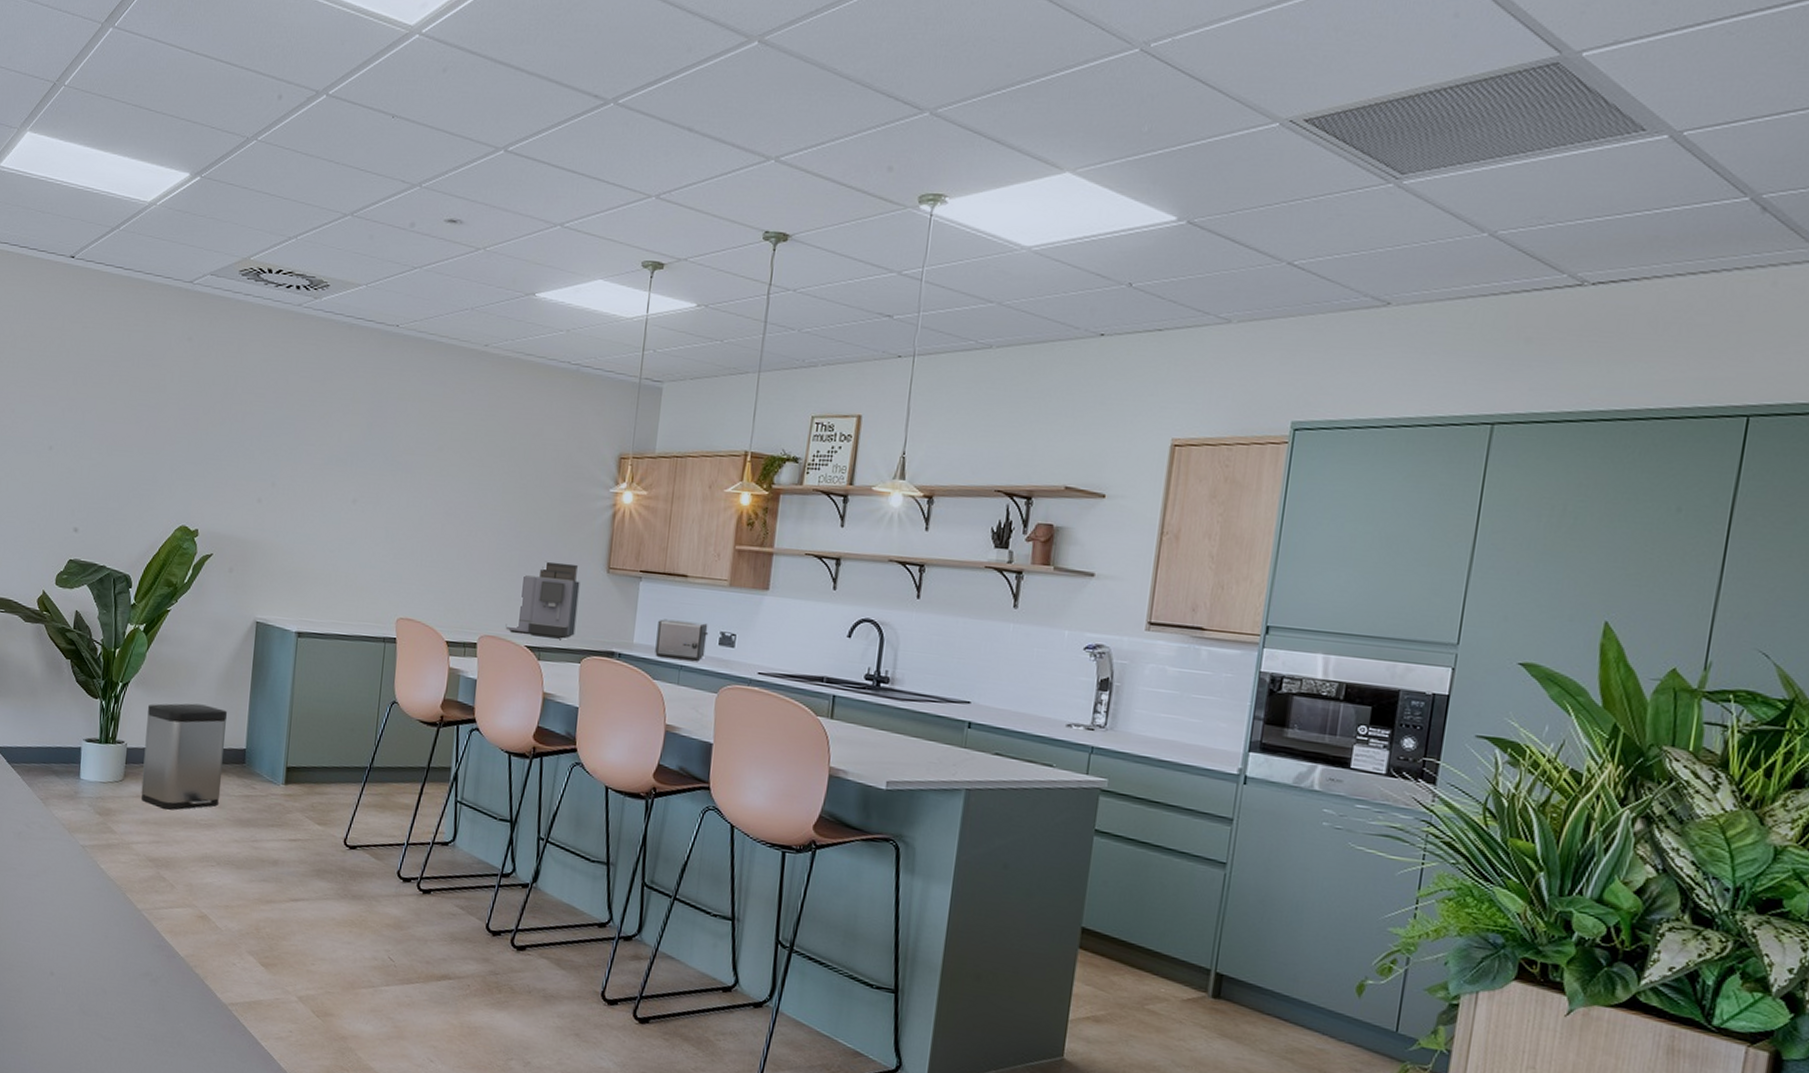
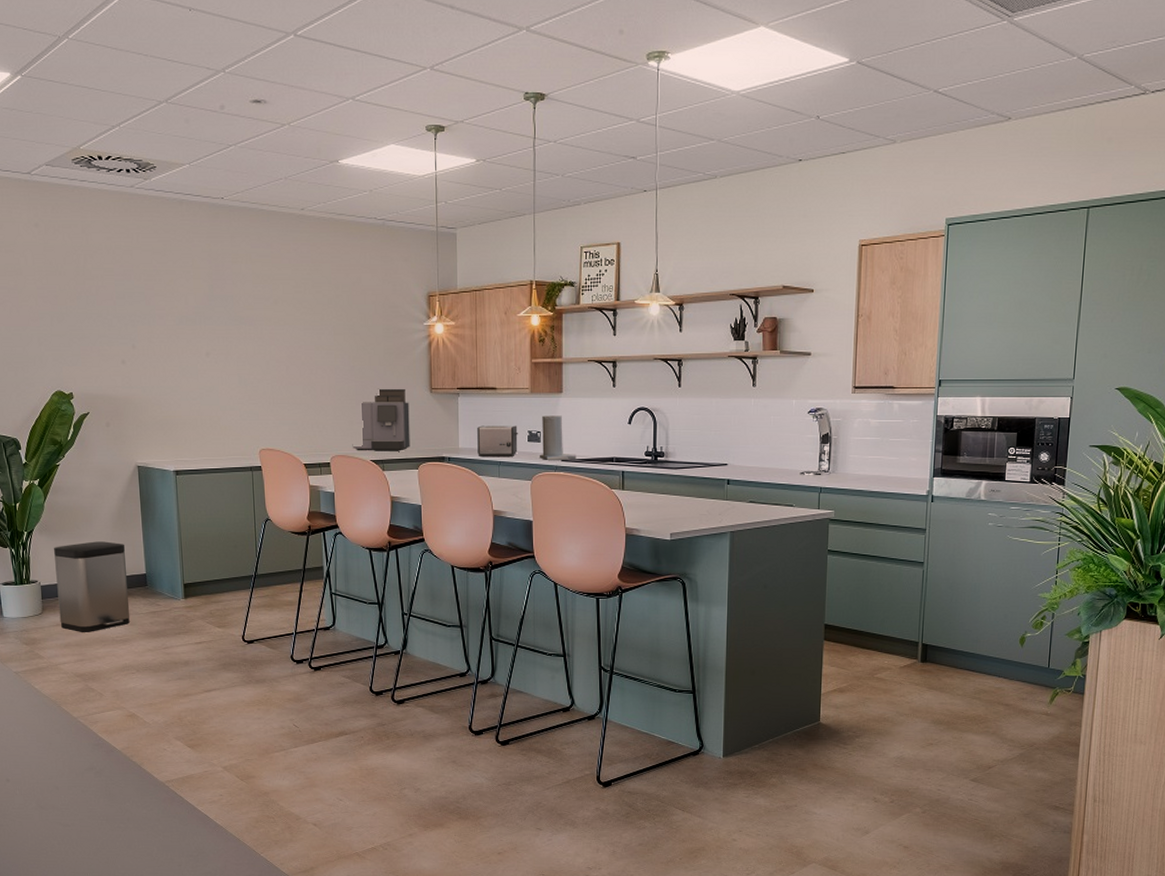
paper towel: none [730,615,778,673] -> present [539,415,577,460]

